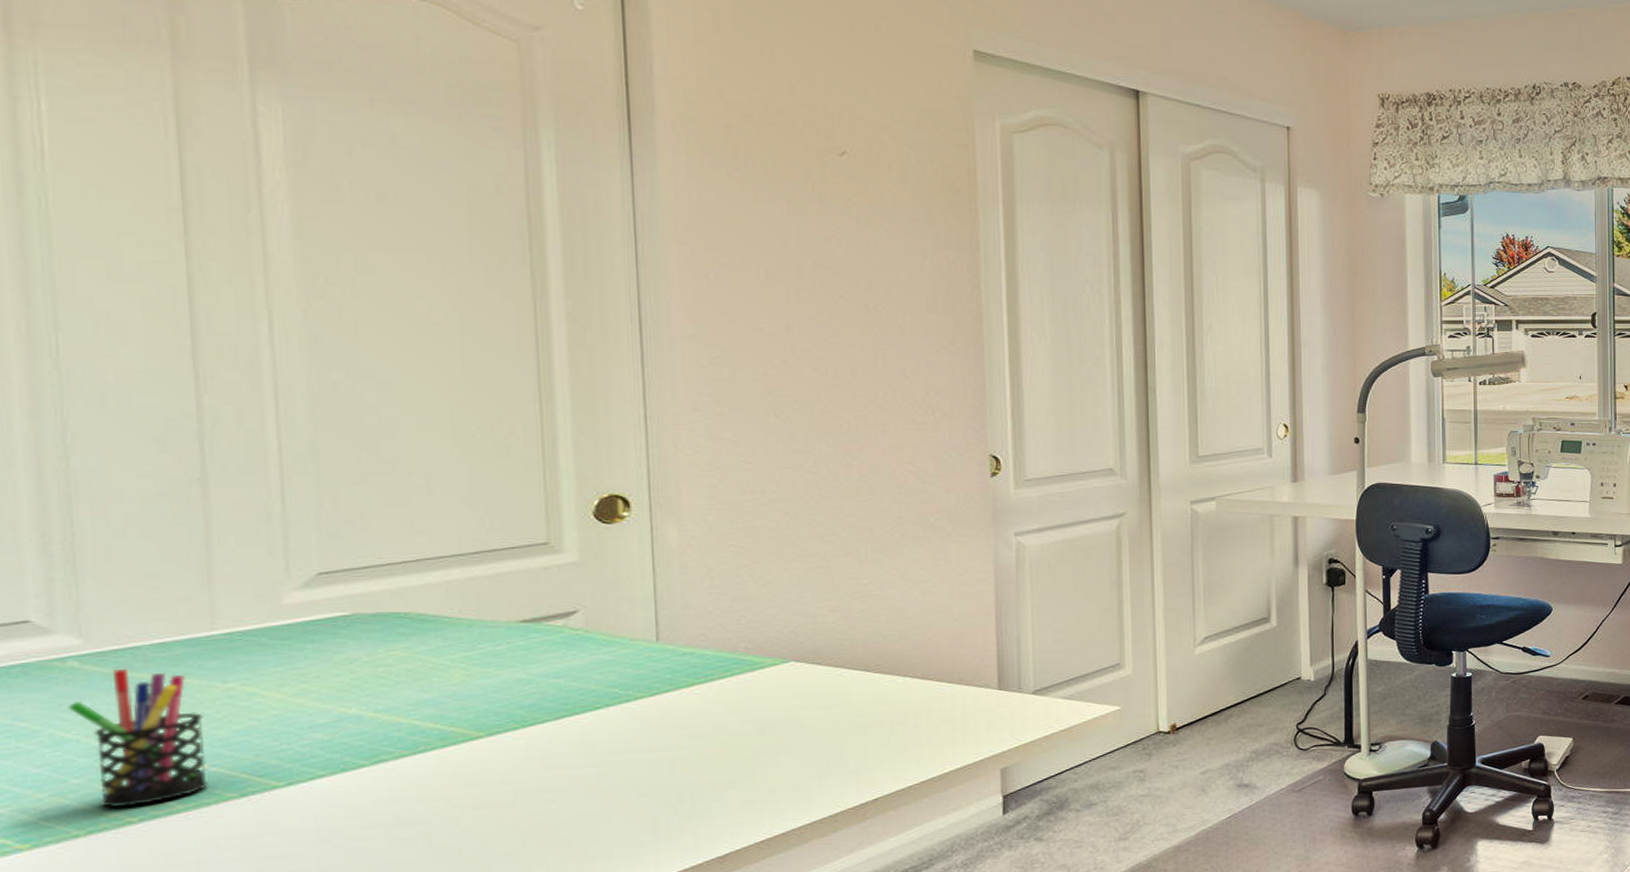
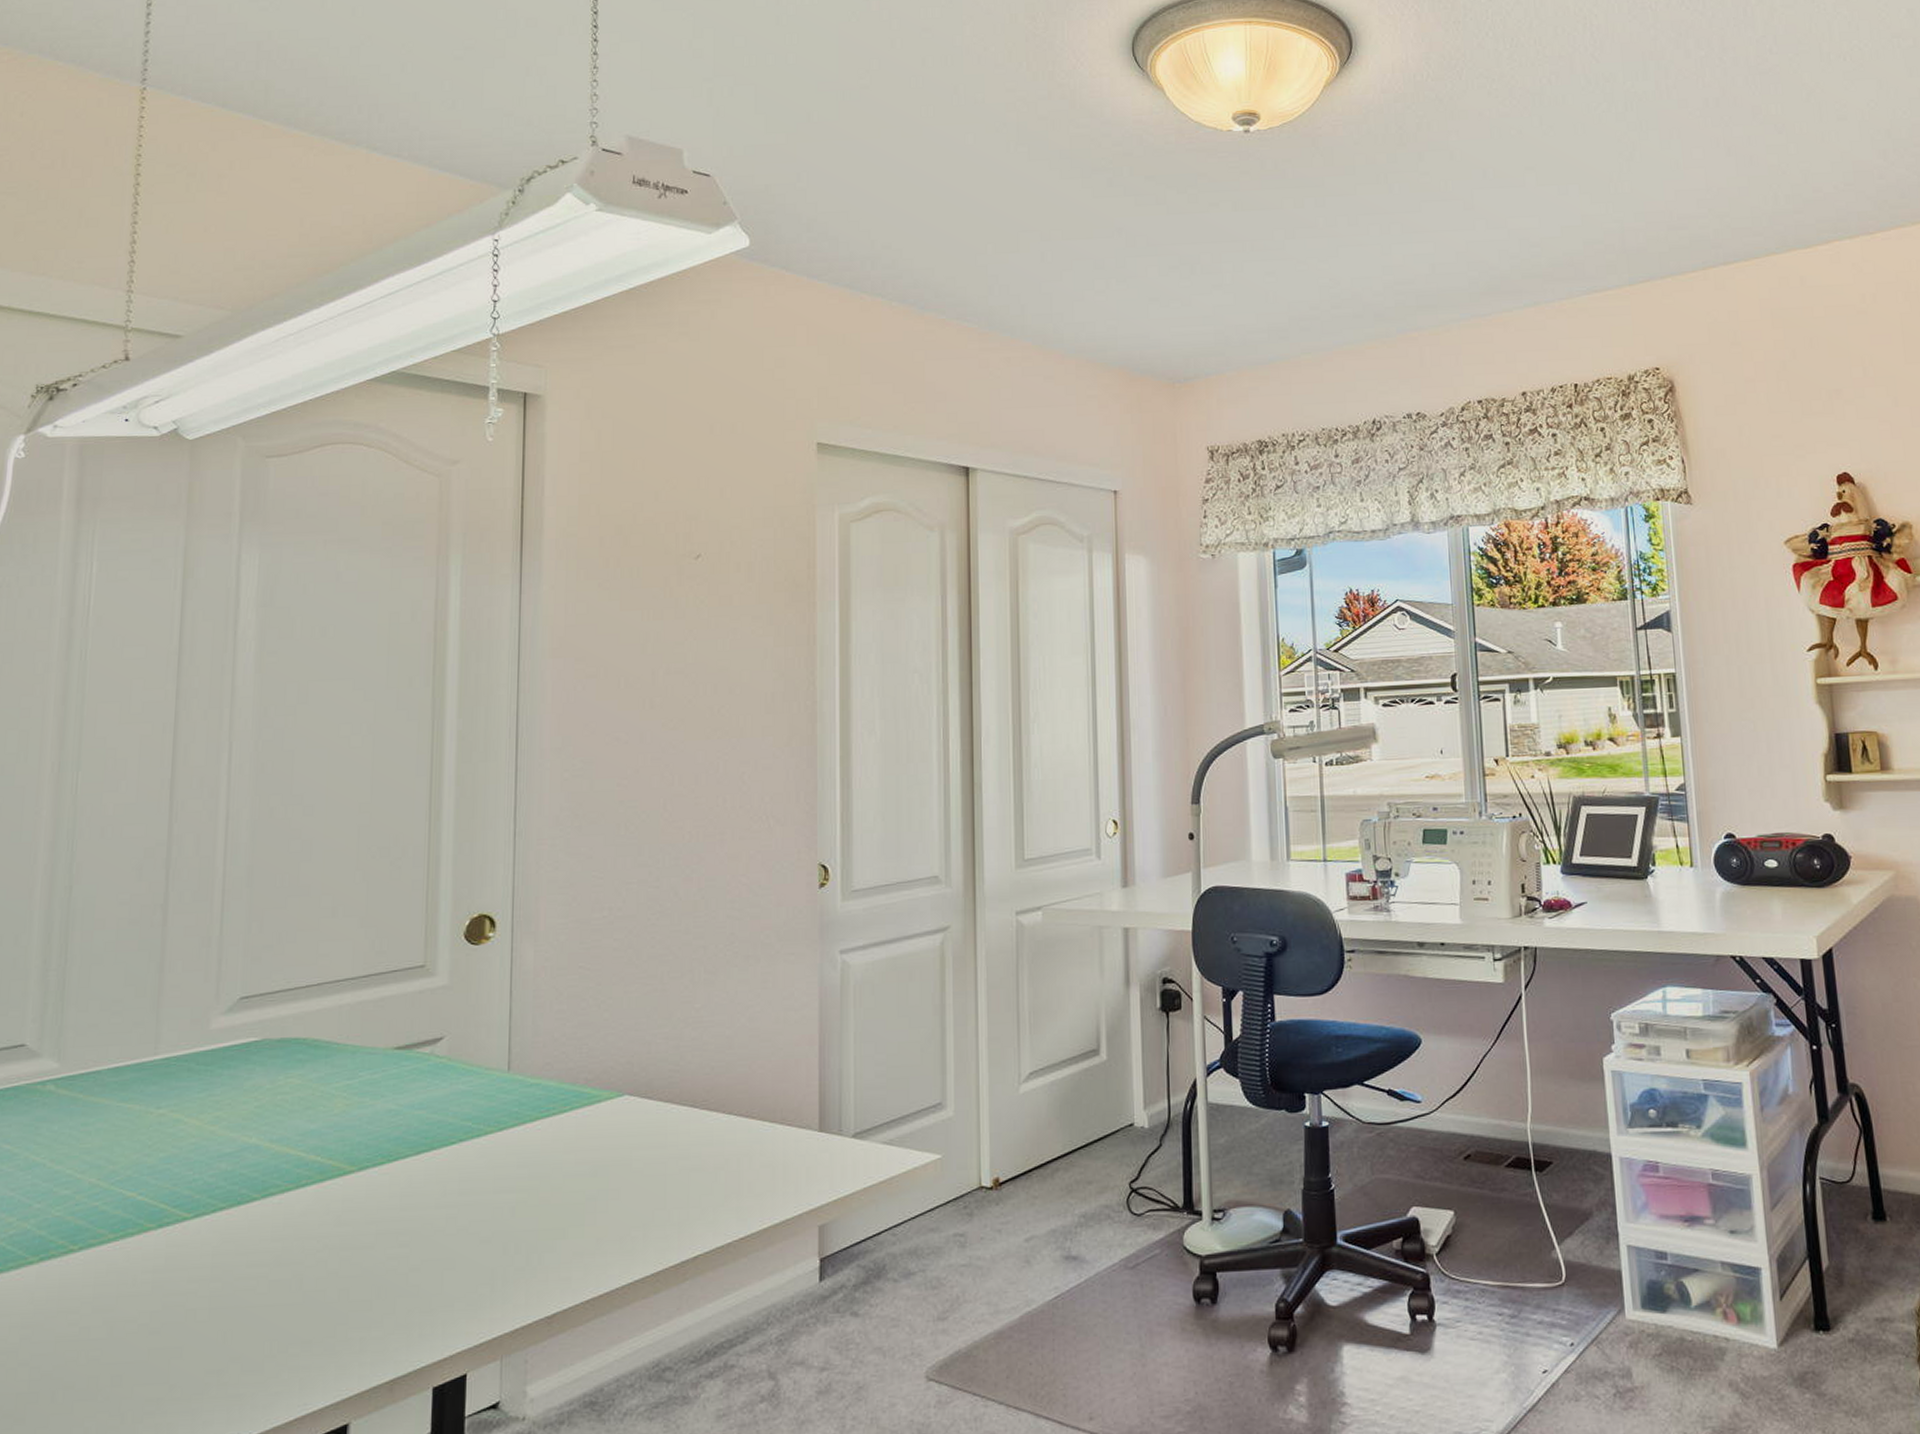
pen holder: present [68,668,208,807] -> none [41,1092,139,1234]

